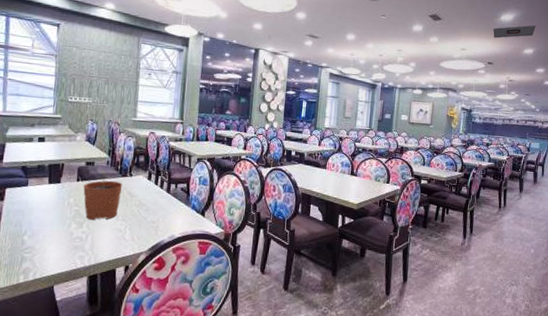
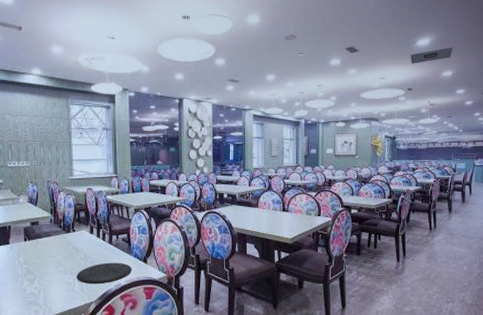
plant pot: present [82,170,123,221] -> none [30,229,67,277]
plate: none [128,211,189,235] -> present [77,262,133,285]

